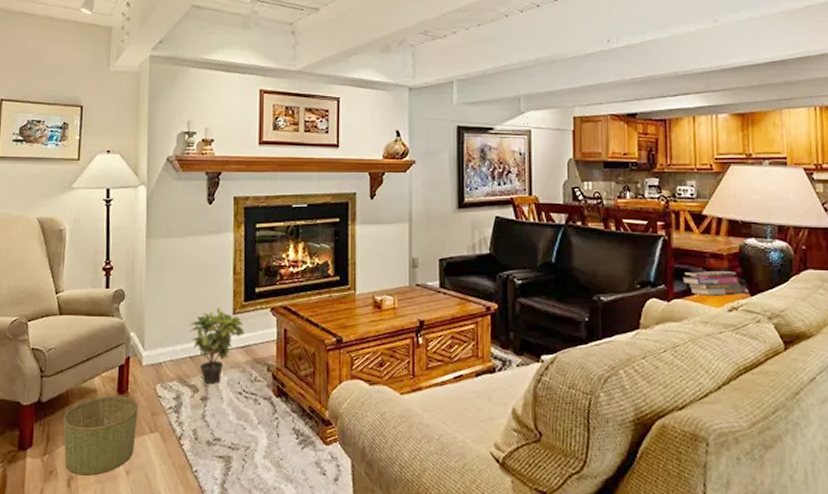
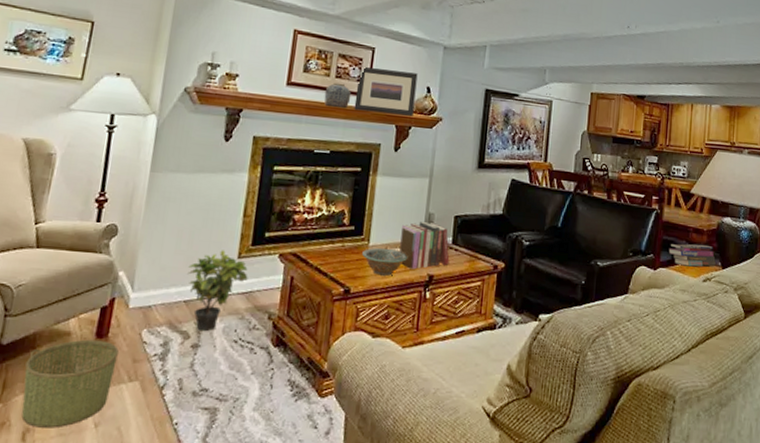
decorative jar: none [295,137,322,162] -> present [324,82,352,109]
picture frame: none [326,118,385,162] -> present [354,67,418,116]
decorative bowl: none [350,296,396,323] -> present [362,247,408,276]
books: none [387,266,439,316] -> present [399,221,450,270]

